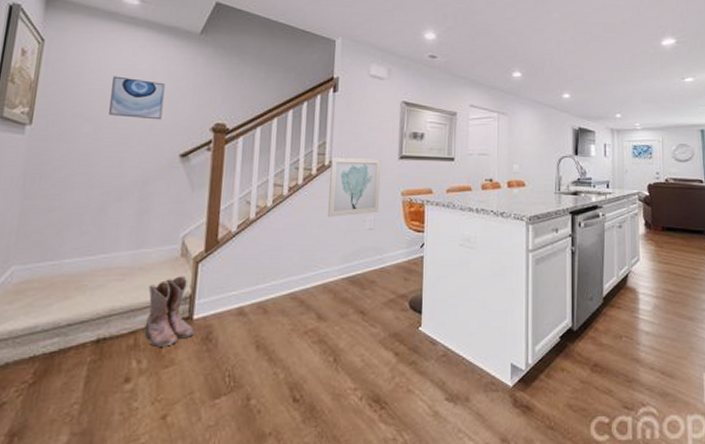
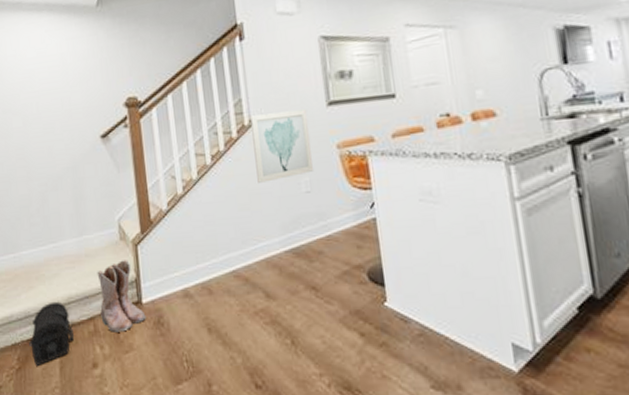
treasure chest: none [52,313,111,380] -> present [29,301,74,366]
wall art: present [109,76,165,120] -> none [29,64,78,107]

